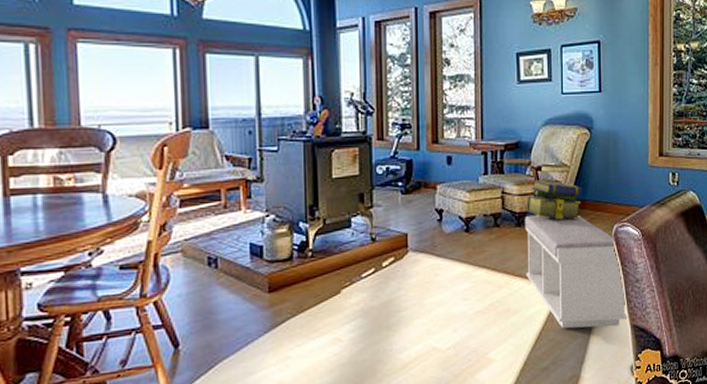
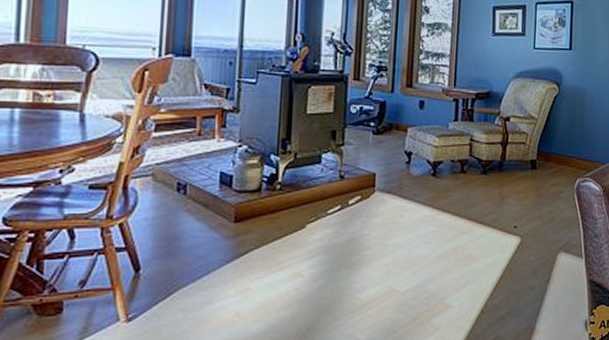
bench: present [525,214,628,329] -> none [488,163,585,280]
stack of books: present [526,180,582,220] -> none [493,130,548,171]

